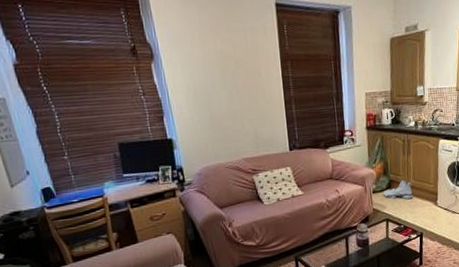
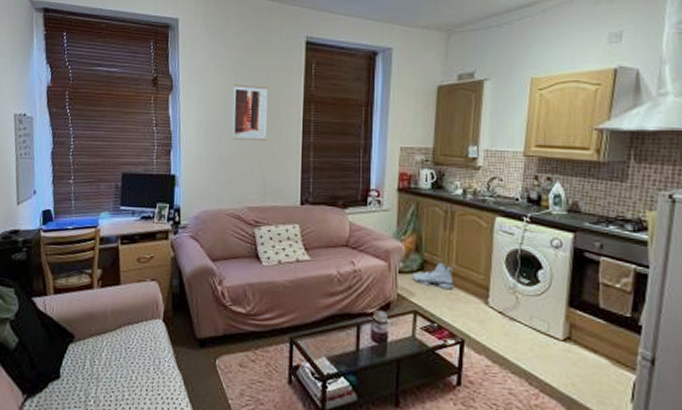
wall art: none [214,48,253,101] -> present [232,84,268,141]

